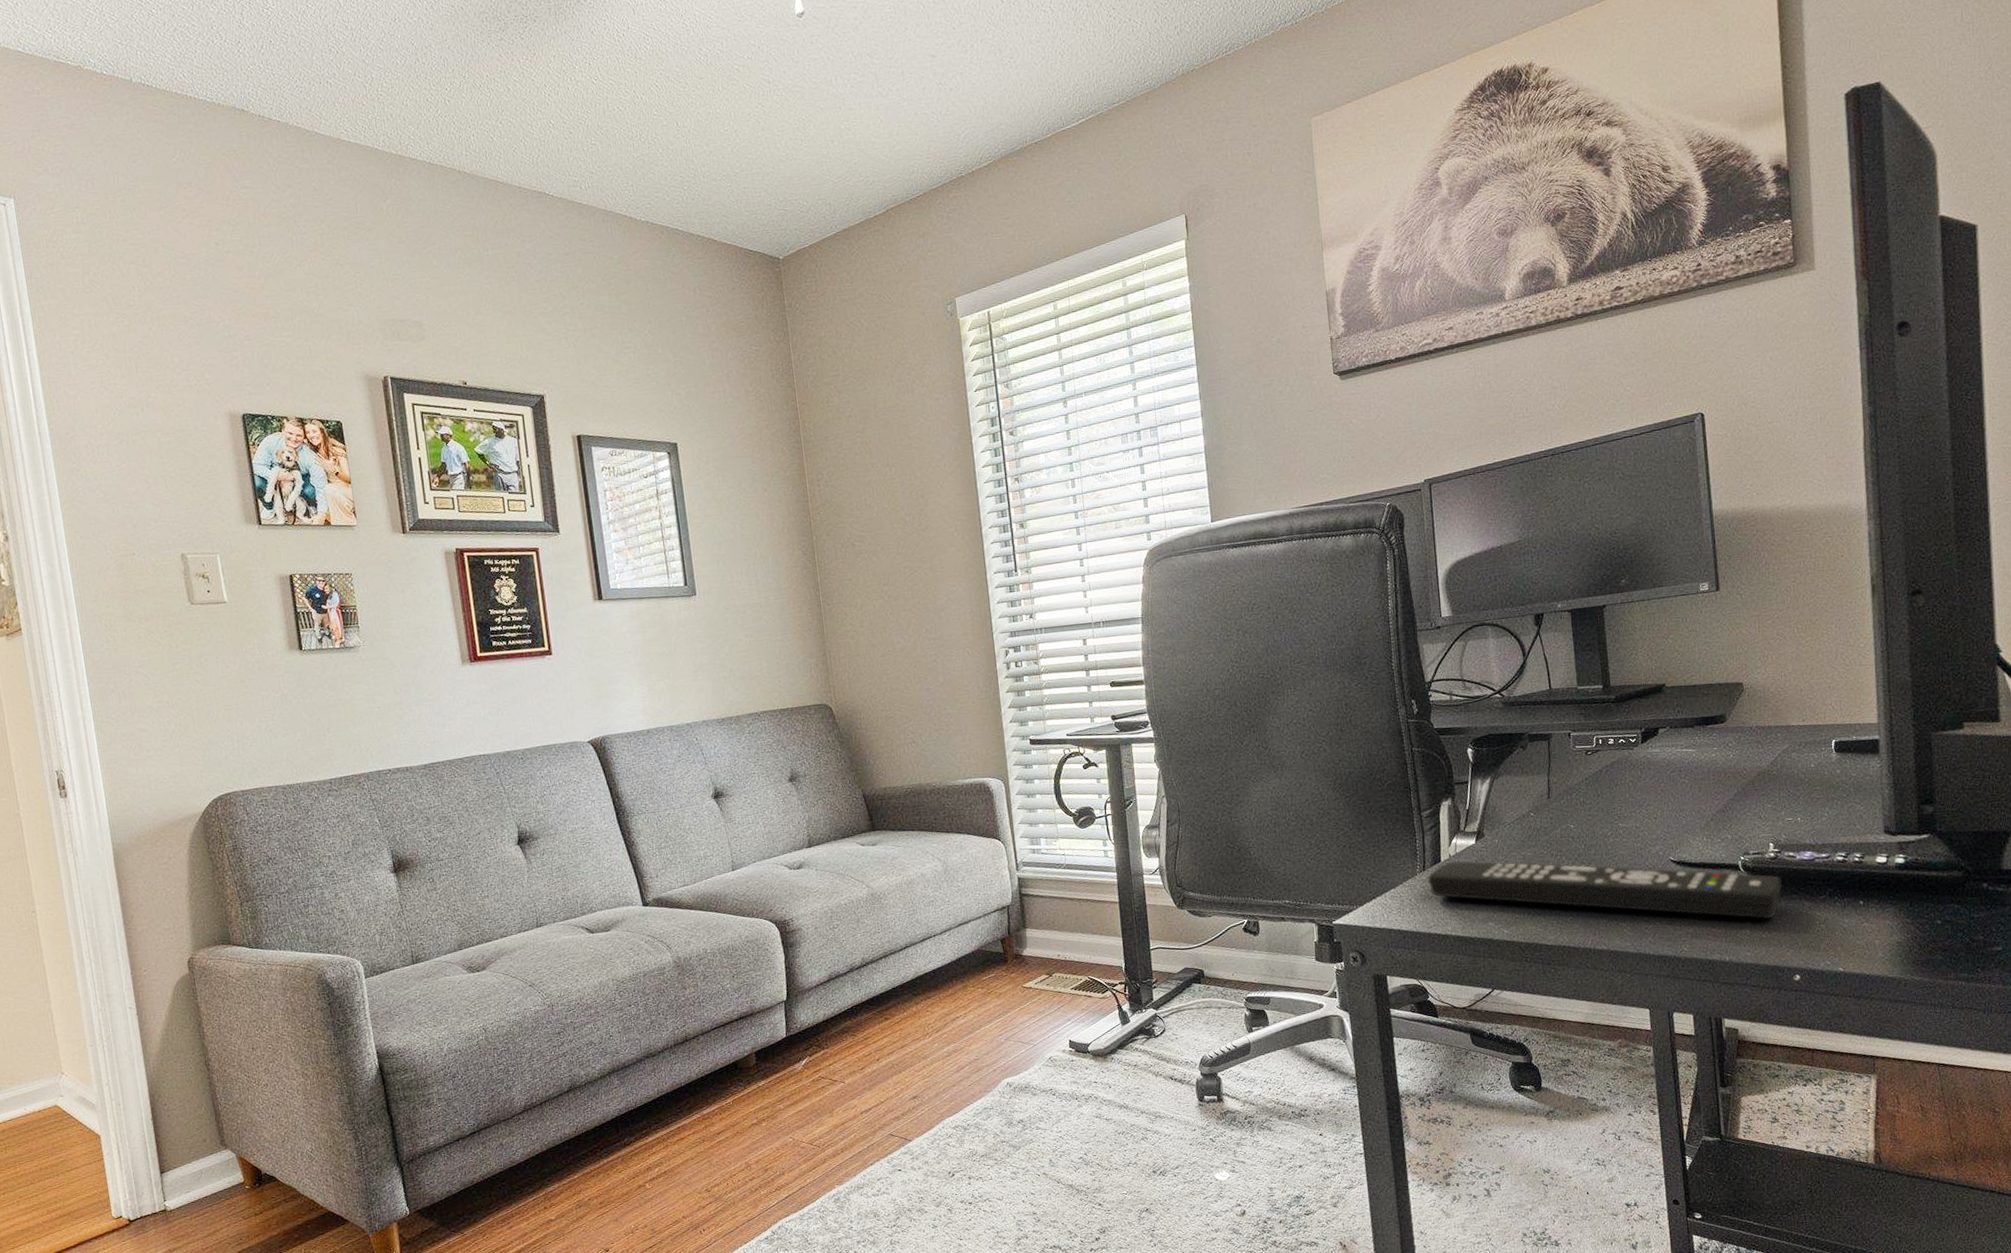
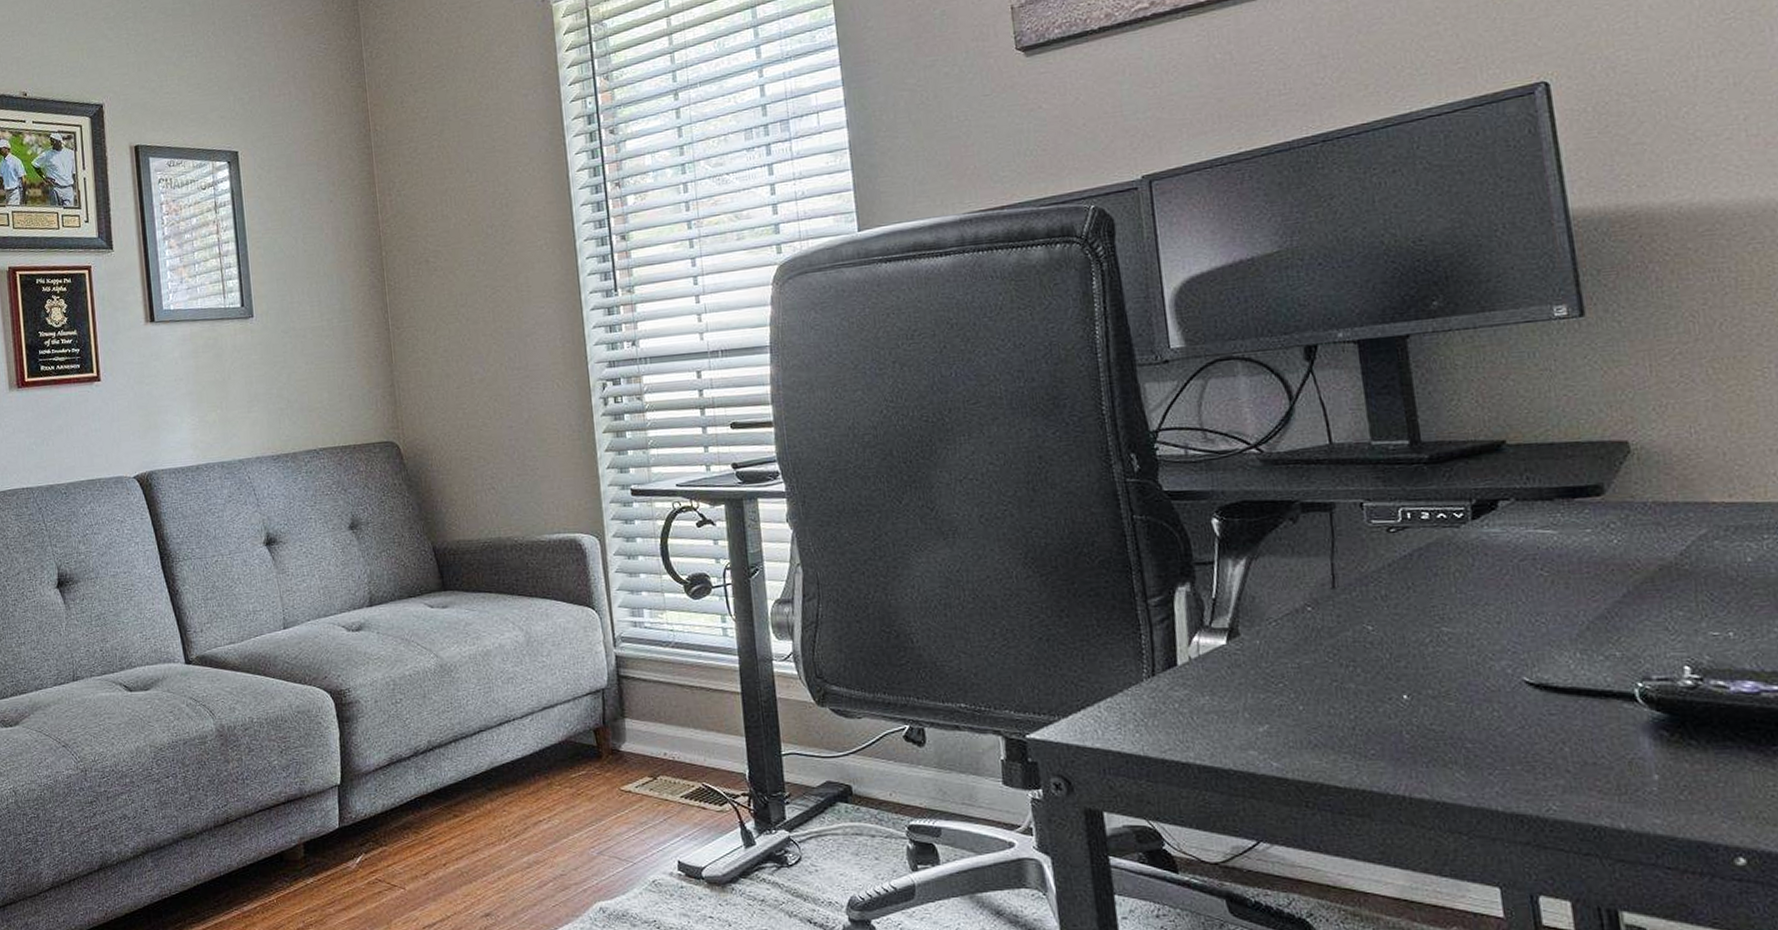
remote control: present [1427,861,1782,920] -> none [1157,665,1708,774]

